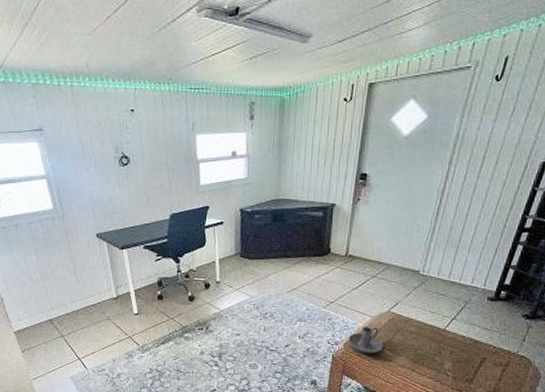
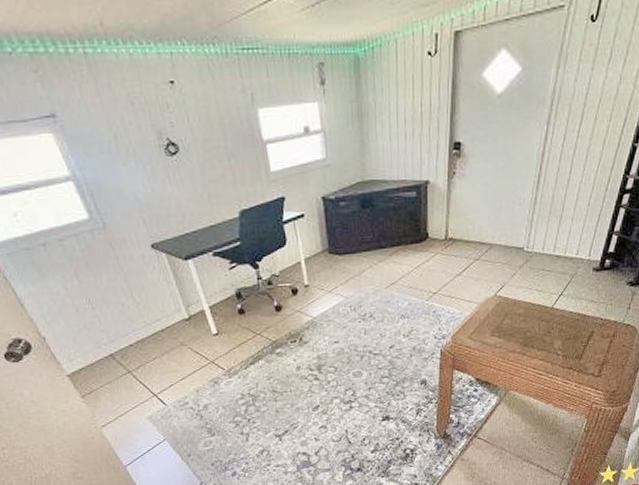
candle holder: present [348,326,383,354] -> none [455,314,492,344]

